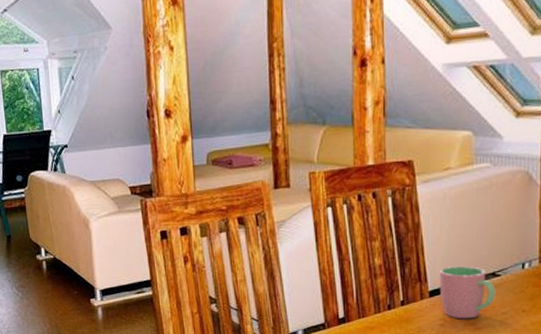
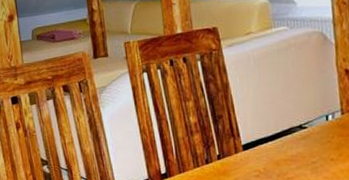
cup: present [439,265,496,319] -> none [250,120,305,170]

